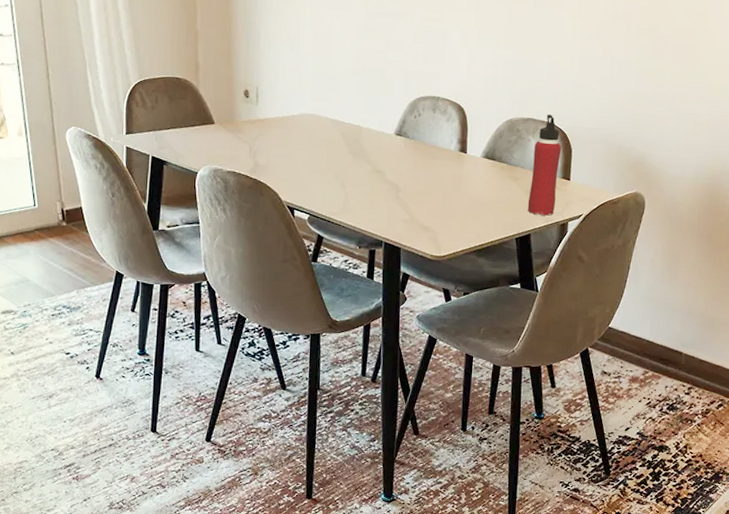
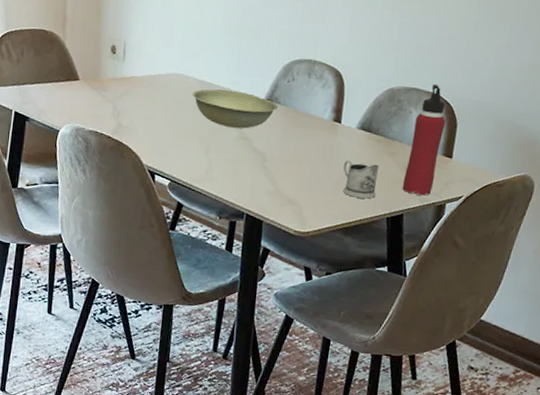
bowl: none [325,126,407,162] -> present [192,89,278,129]
tea glass holder: none [471,187,505,222] -> present [343,160,379,199]

